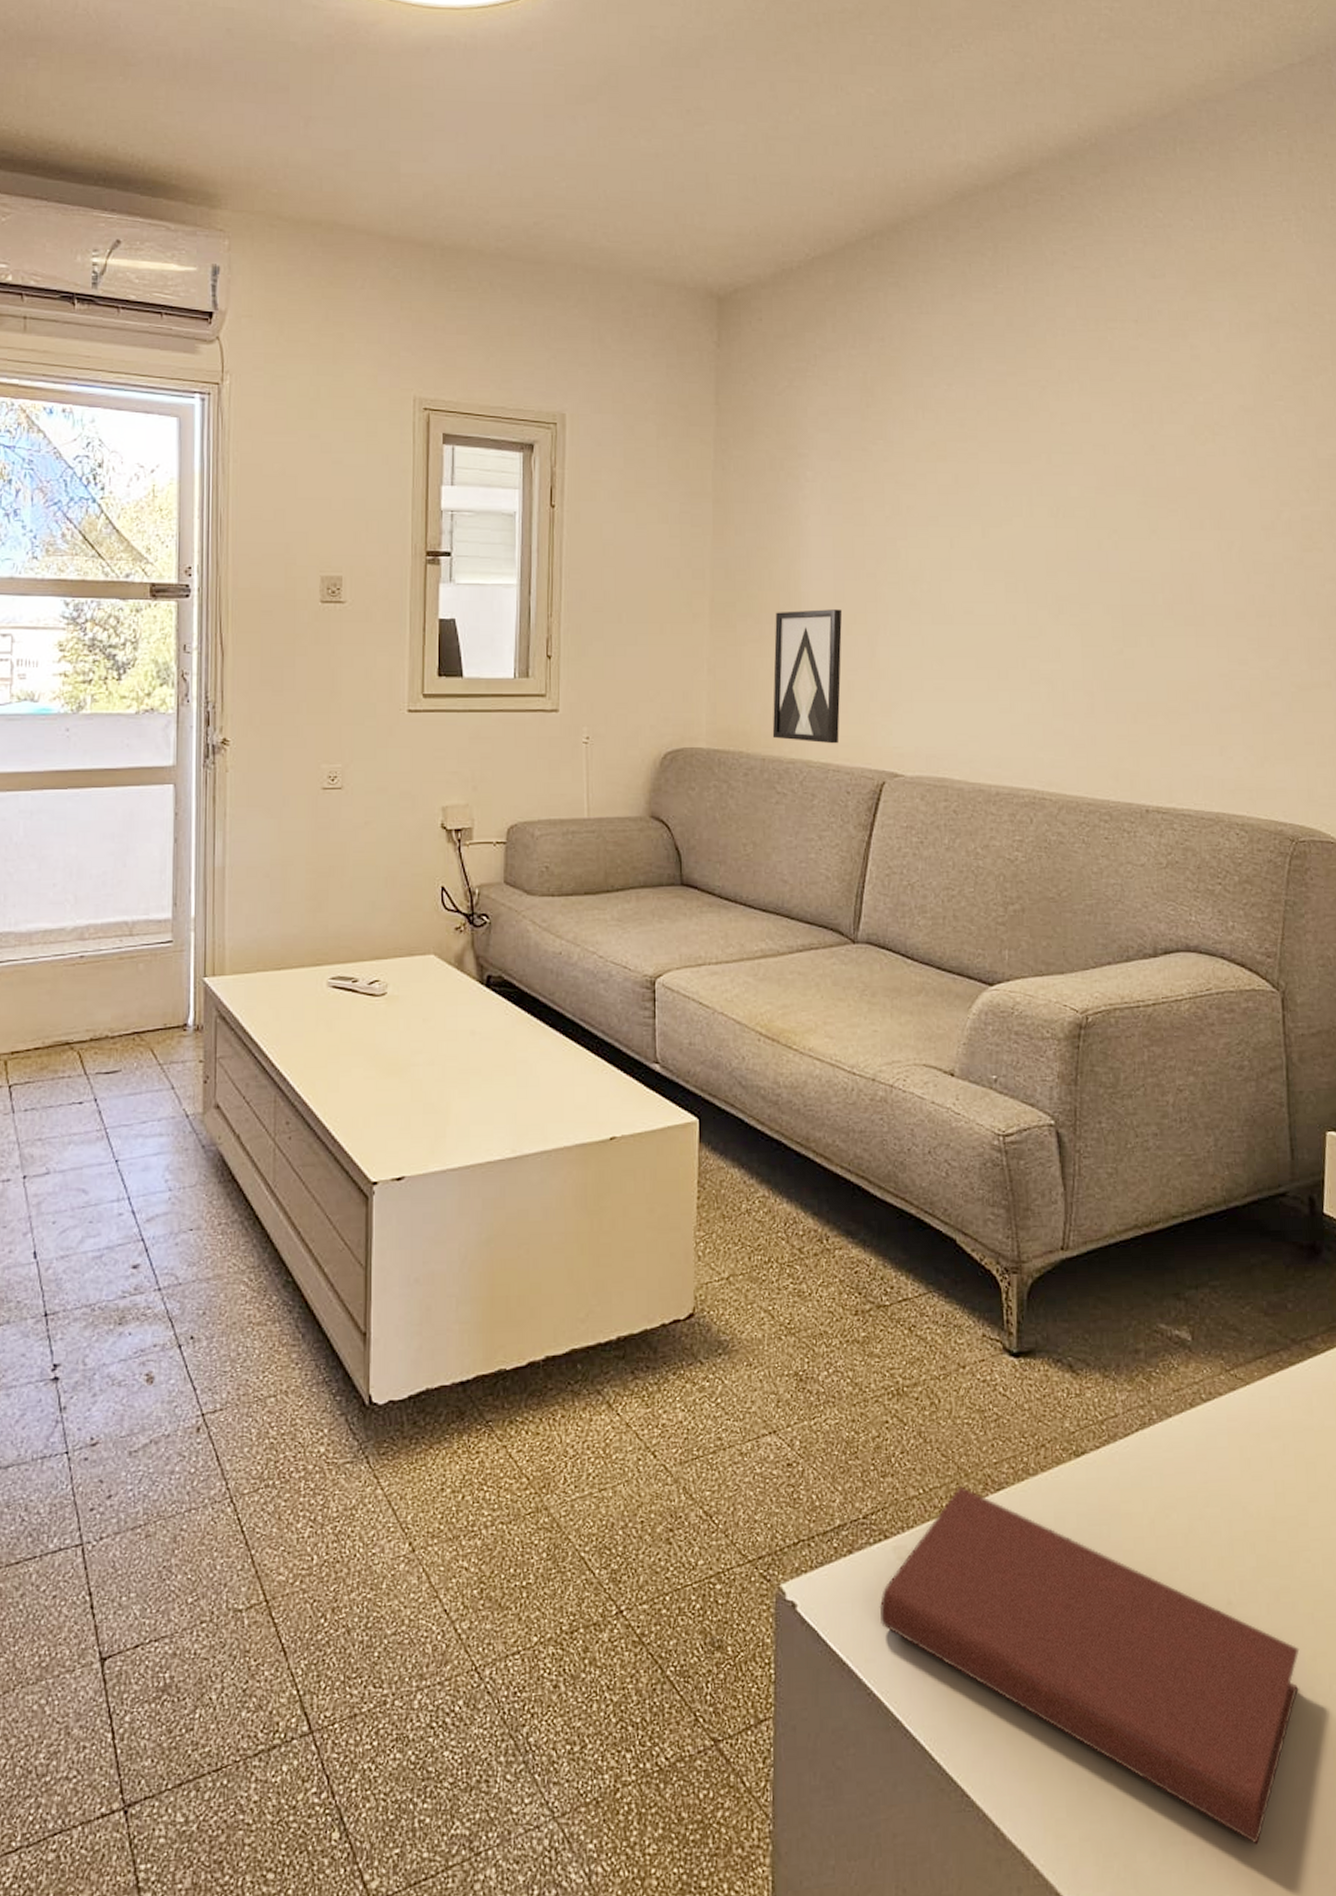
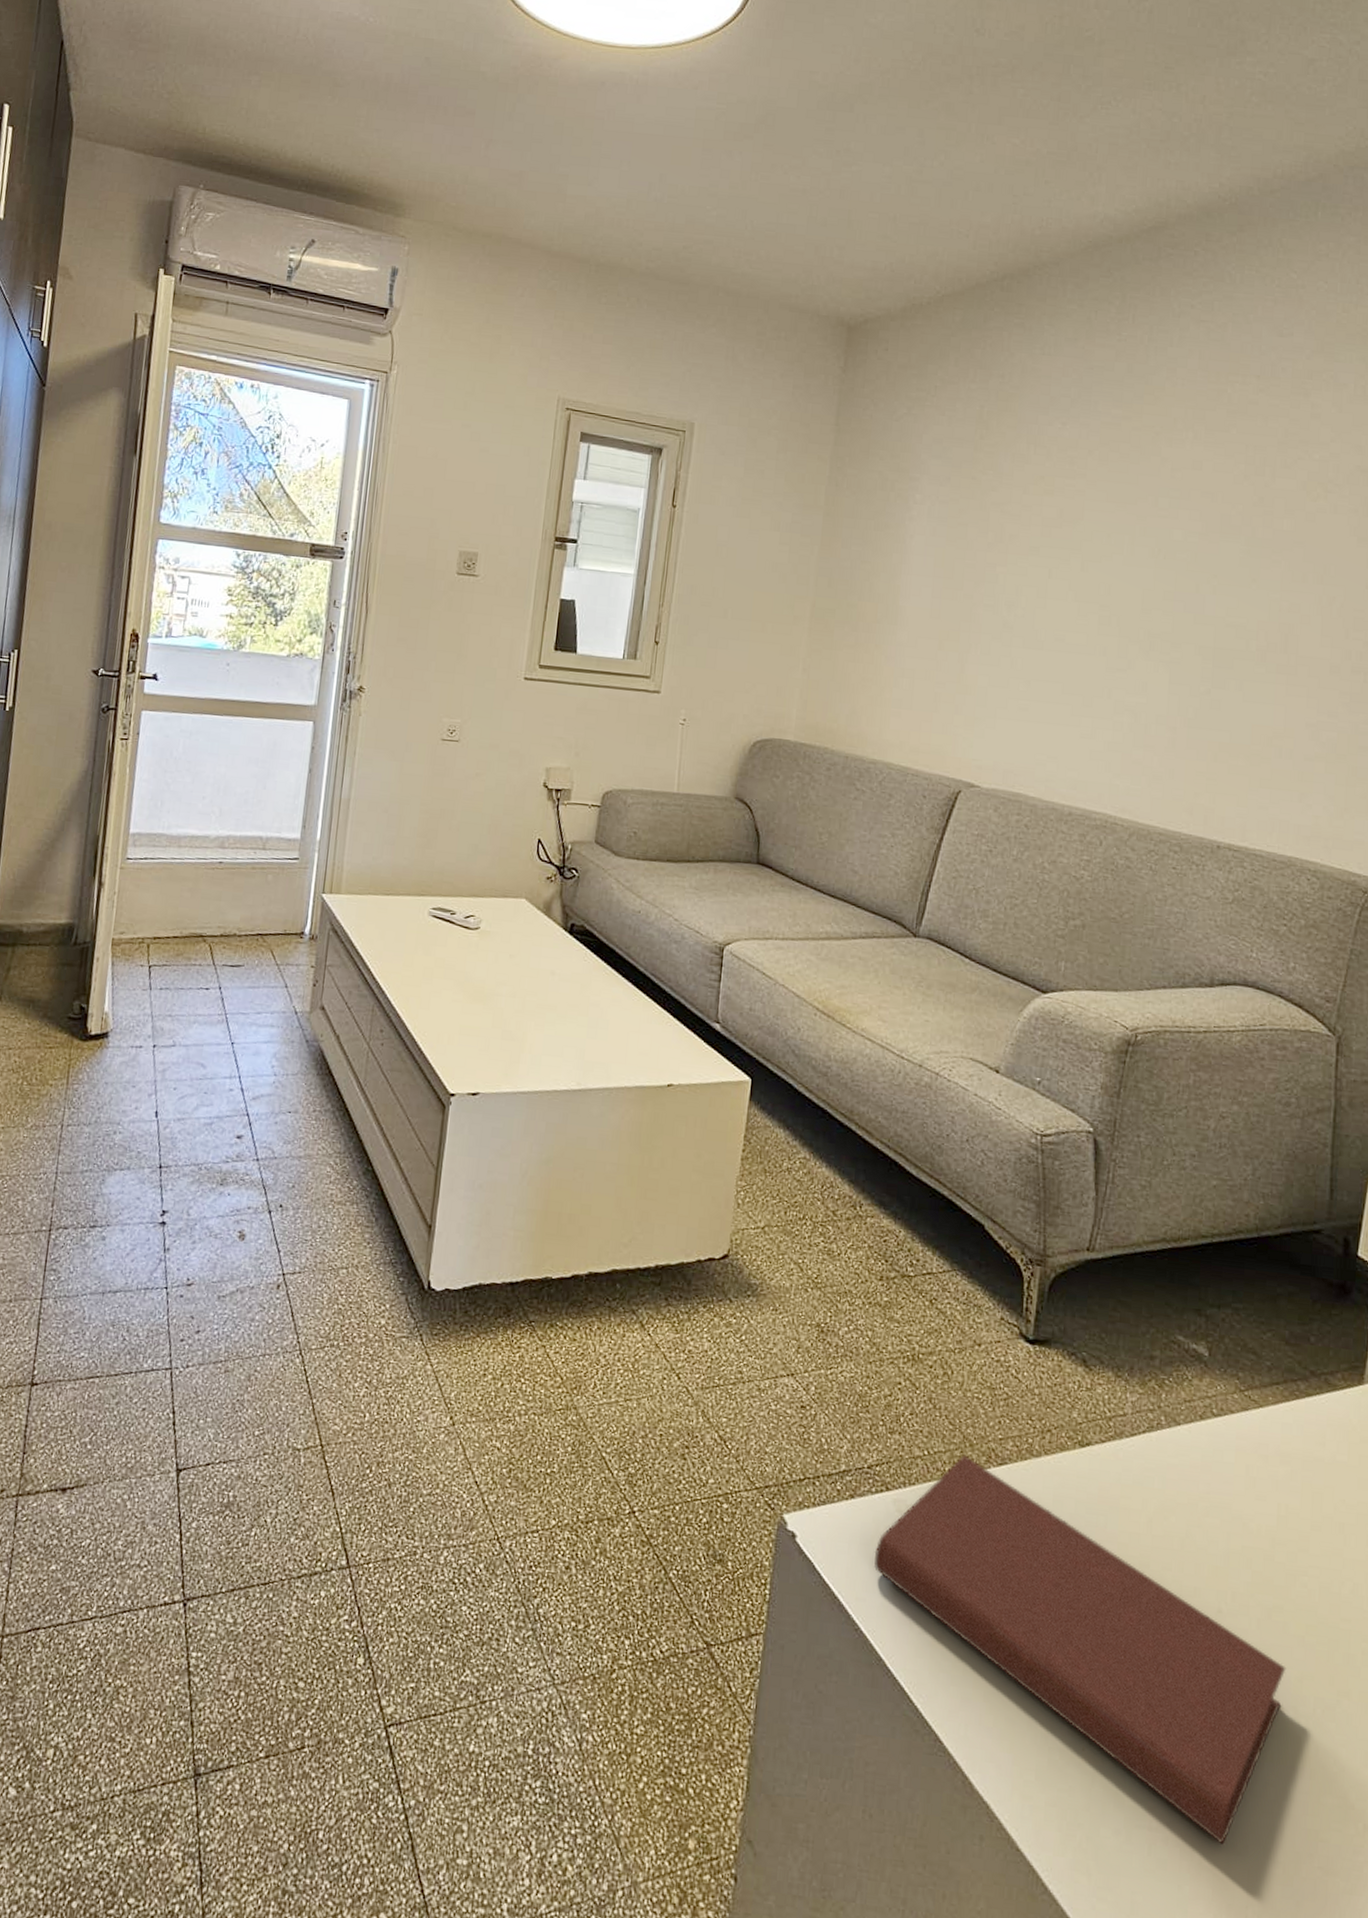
wall art: present [772,609,843,744] -> none [857,622,937,751]

